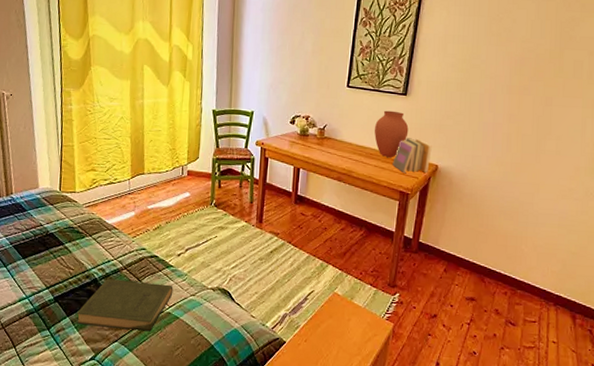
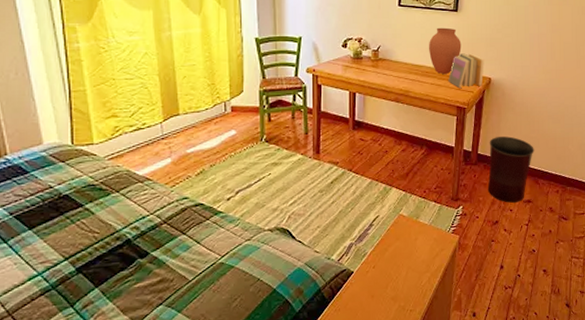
book: present [76,279,173,332] -> none [107,233,225,293]
waste bin: none [427,227,482,299] -> present [487,136,534,203]

